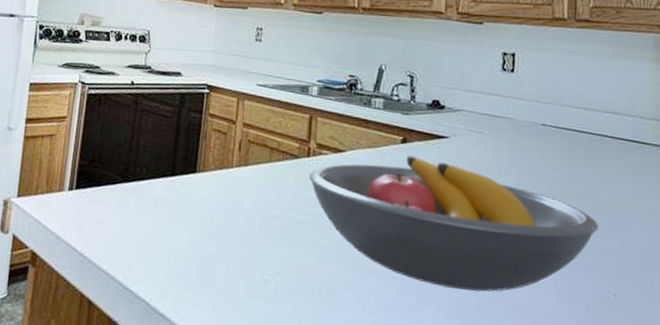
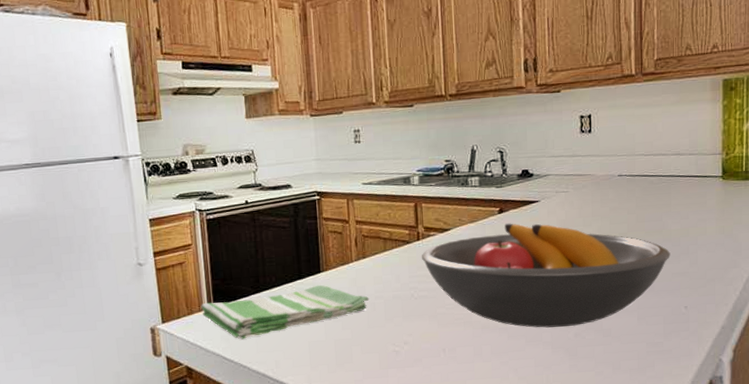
dish towel: none [62,182,245,232] -> present [201,285,369,340]

